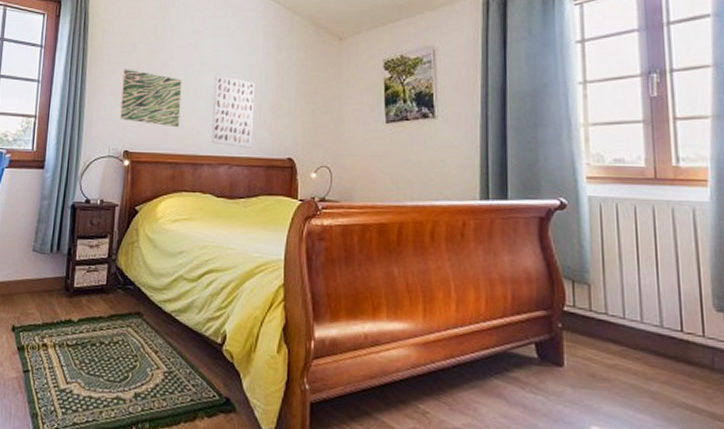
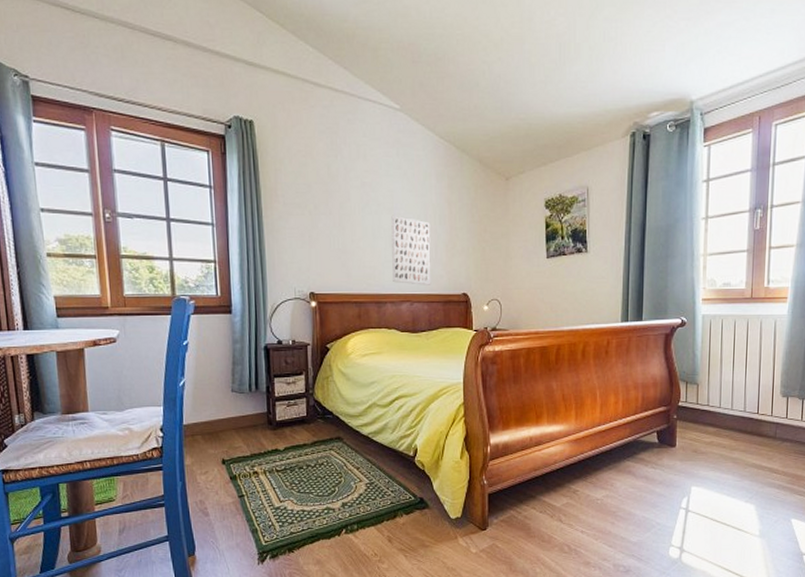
wall art: present [120,68,182,128] -> none [300,210,362,268]

